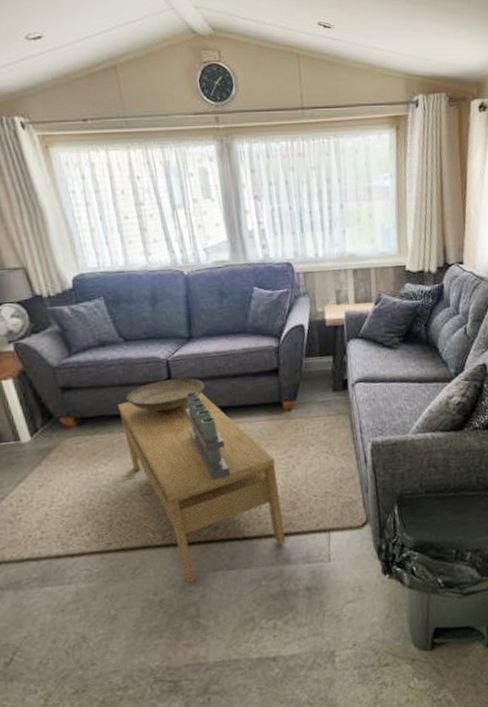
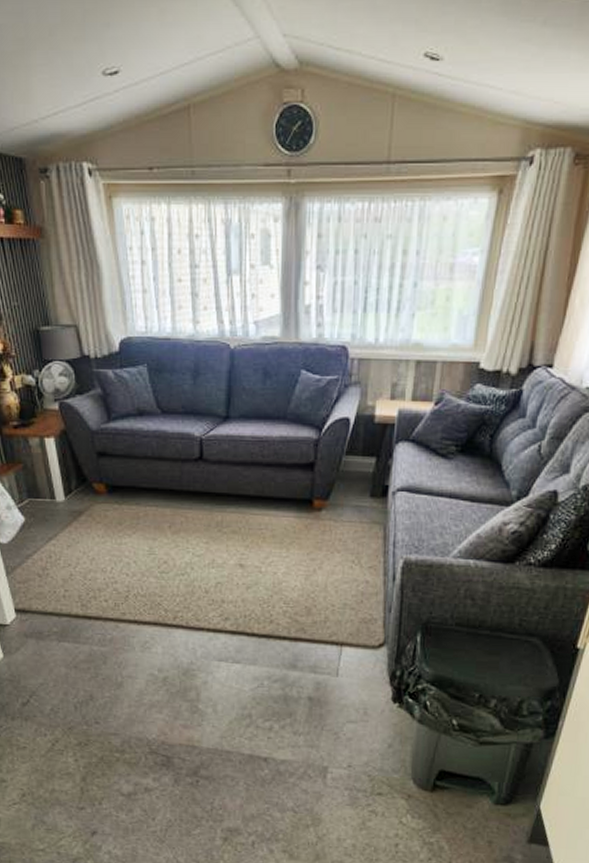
coffee table: present [117,392,286,583] -> none [147,476,296,667]
decorative bowl: present [125,377,205,414] -> none [155,458,235,493]
candle holder: present [184,391,231,481] -> none [211,475,249,571]

